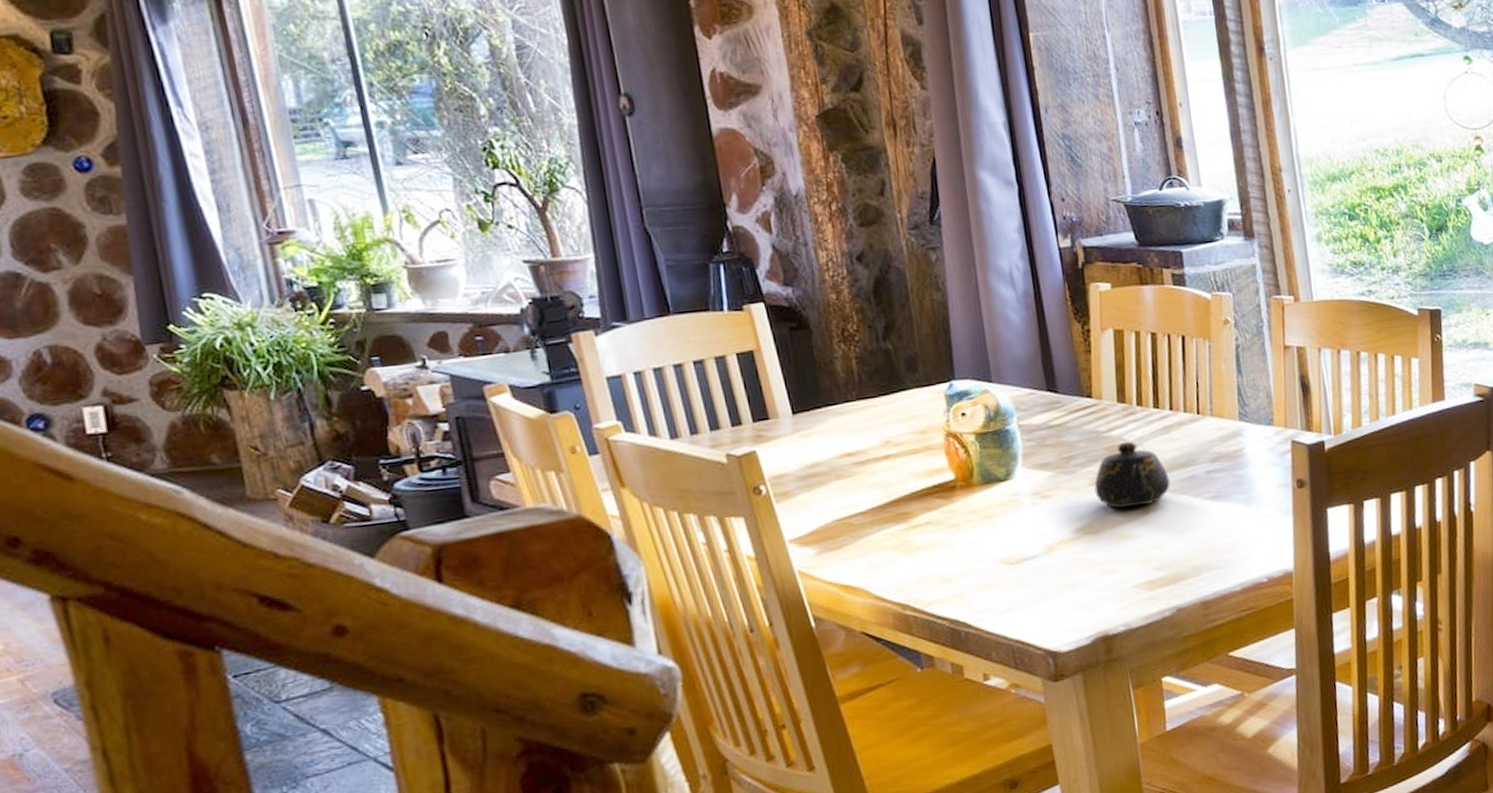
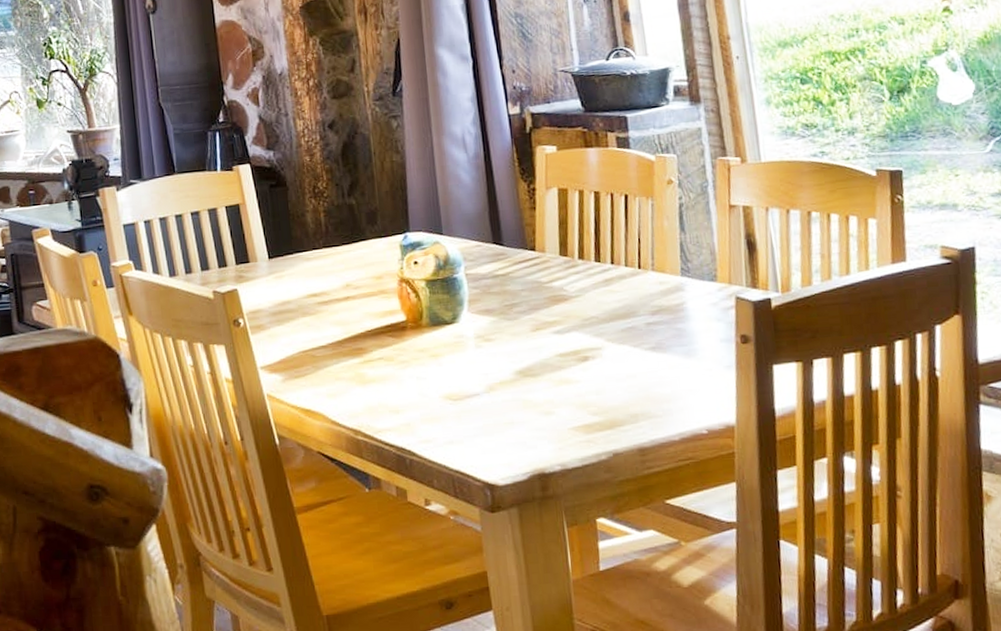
teapot: present [1094,441,1171,508] -> none [535,291,611,354]

